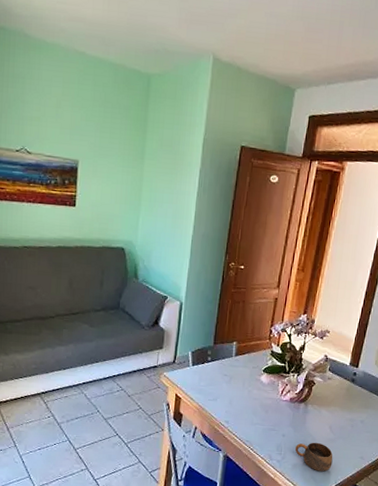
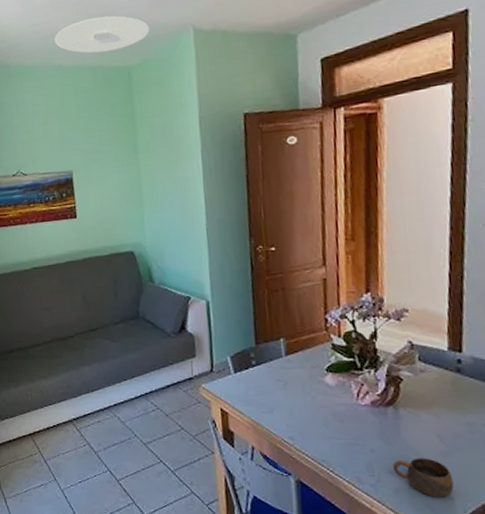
ceiling light: none [81,14,175,55] -> present [54,15,149,53]

